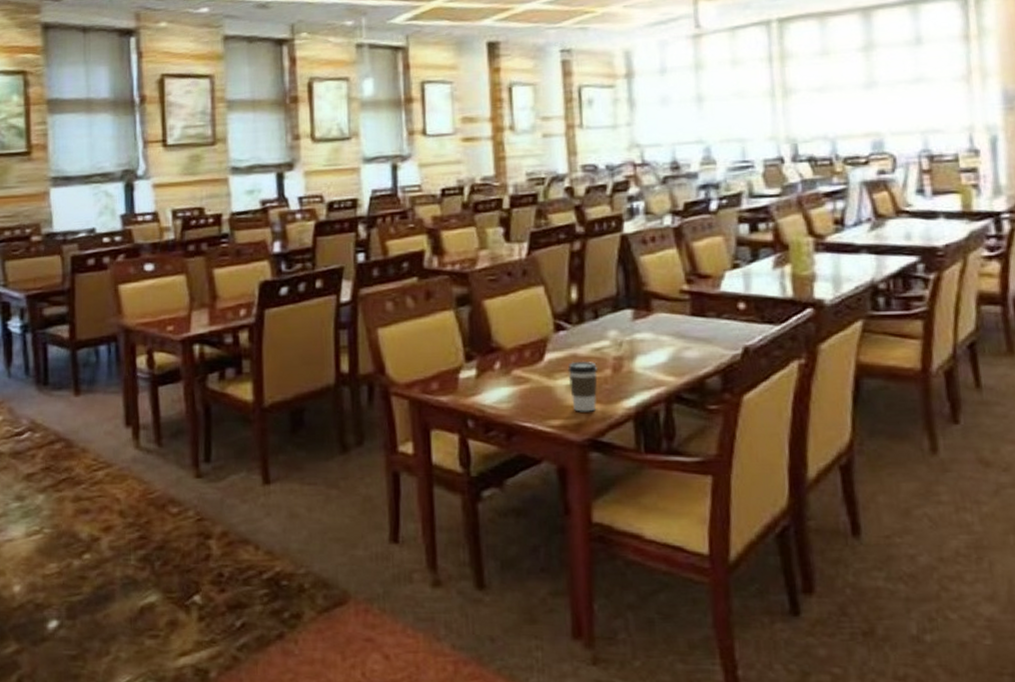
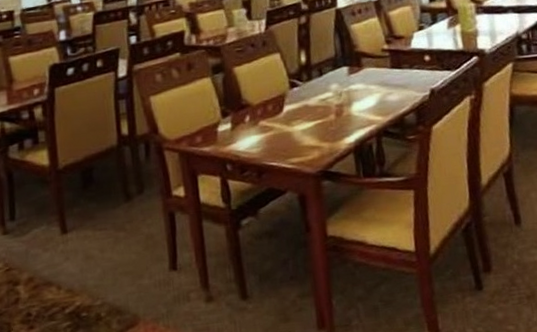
coffee cup: present [567,362,598,412] -> none [301,110,325,150]

